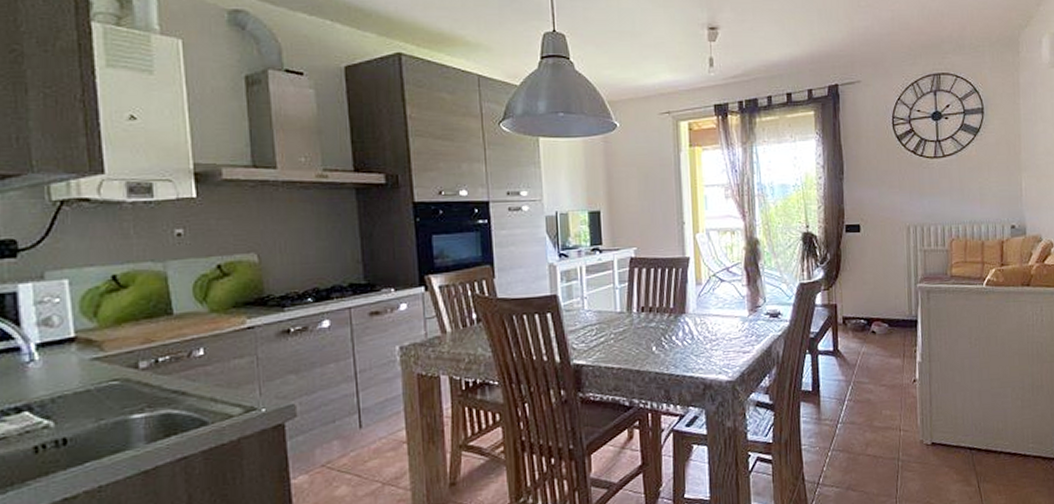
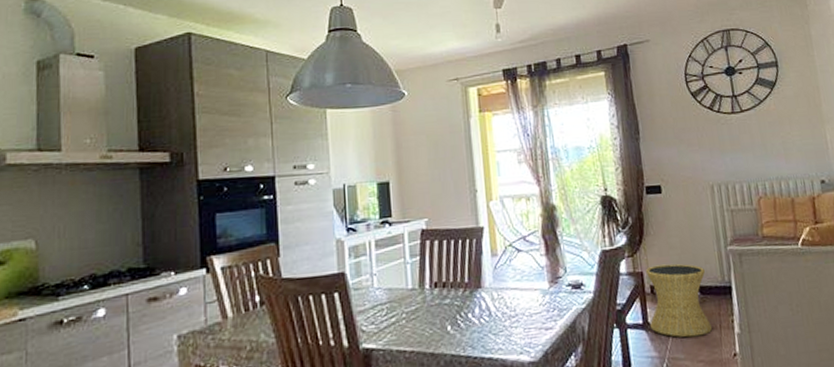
side table: none [839,297,897,364] -> present [645,263,713,338]

